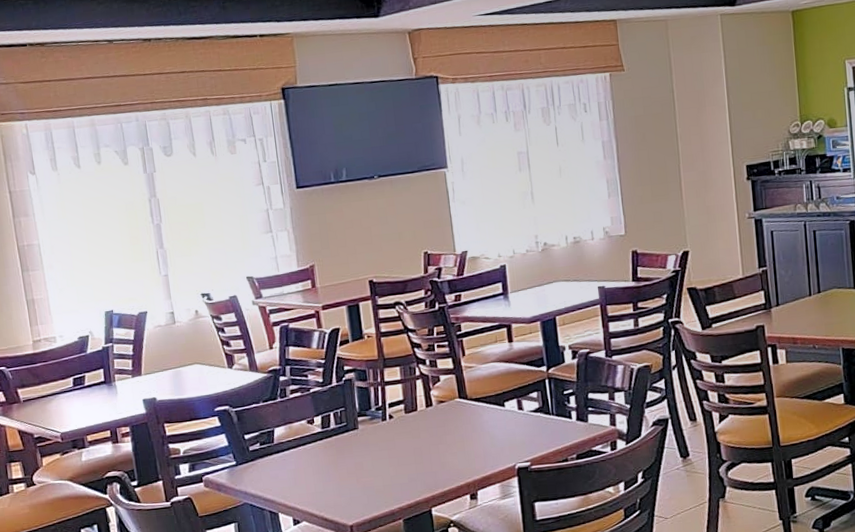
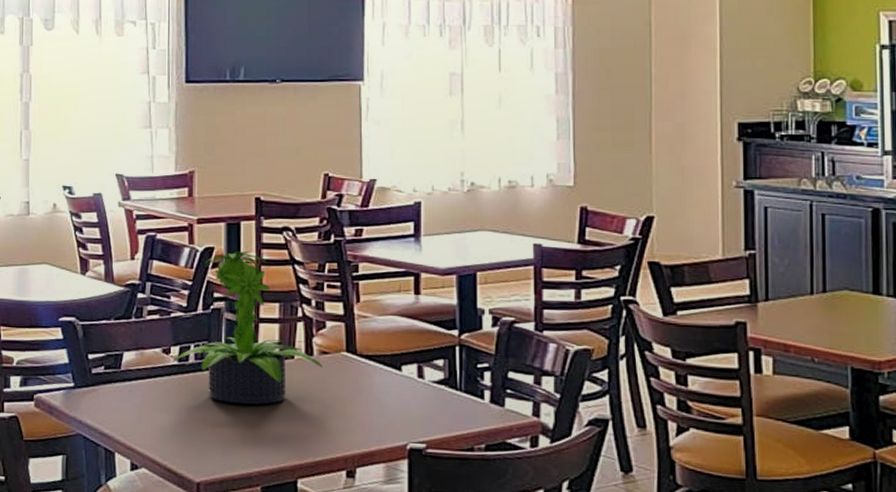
potted plant: none [316,327,442,456] -> present [172,251,323,405]

